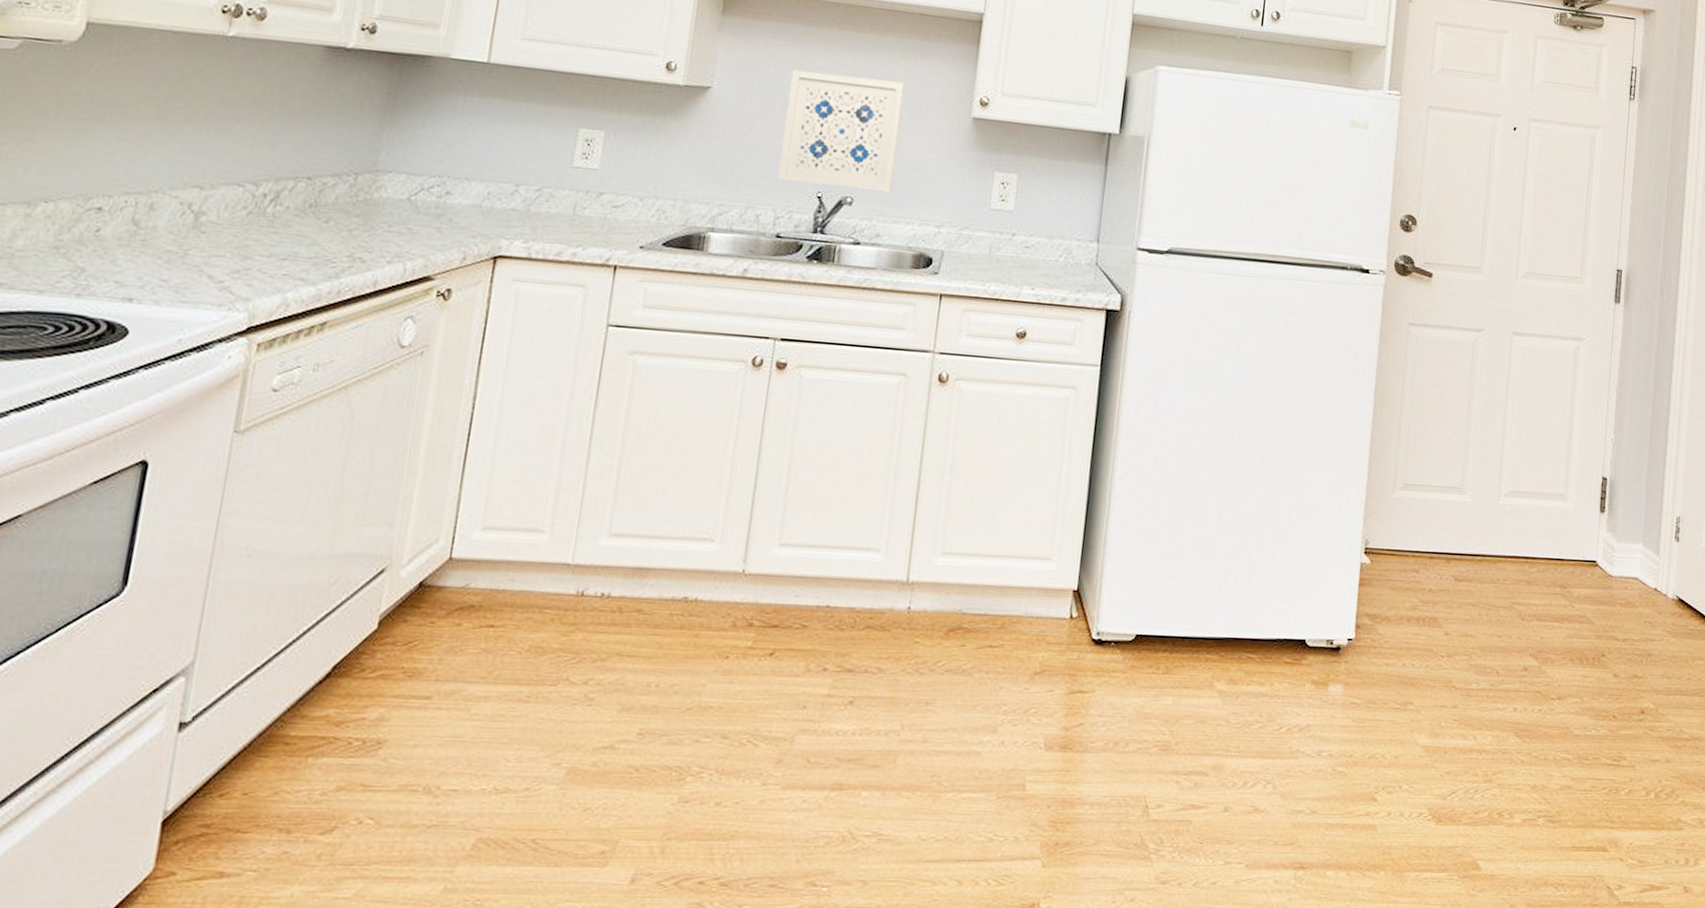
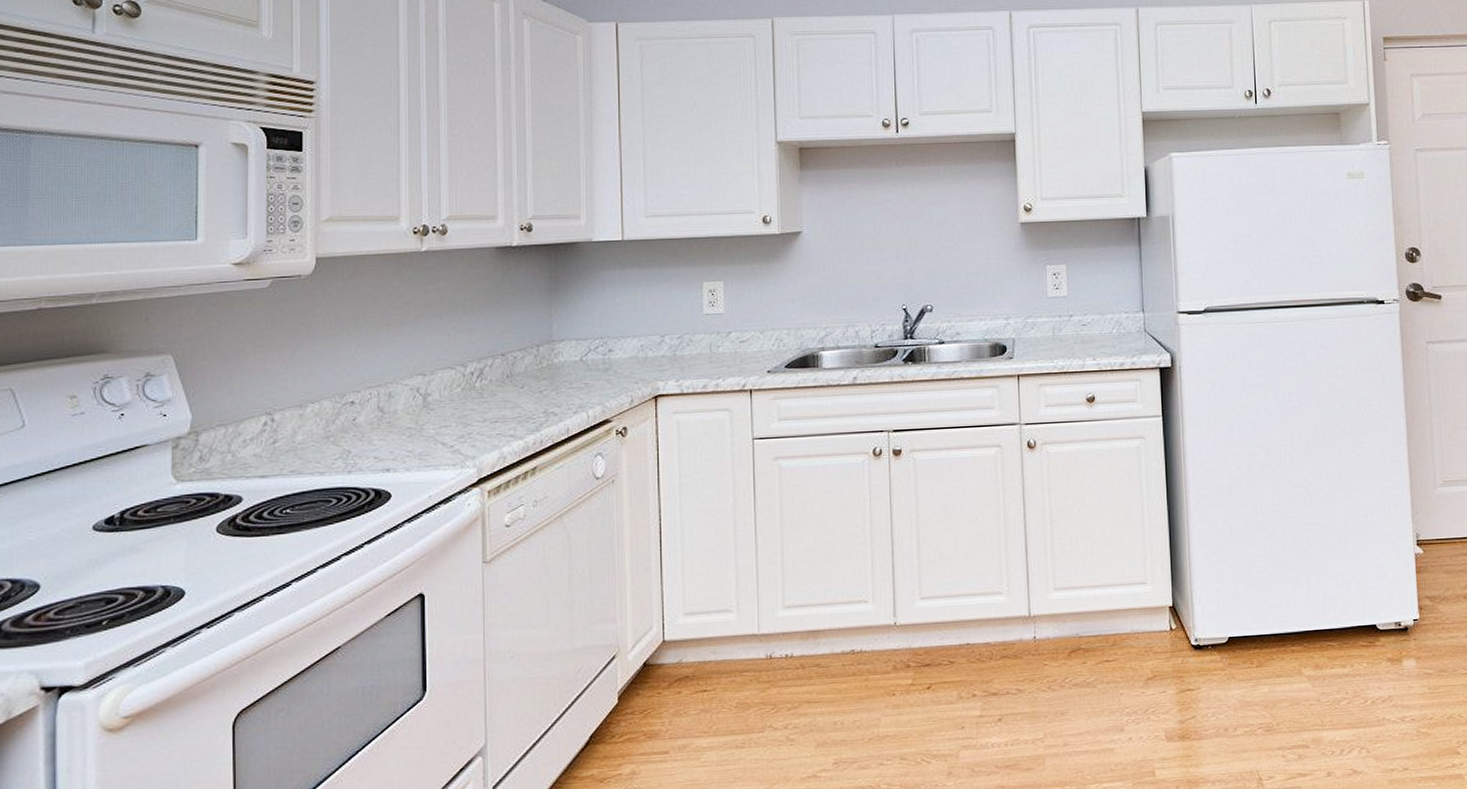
wall art: present [778,69,905,192] -> none [865,203,963,299]

